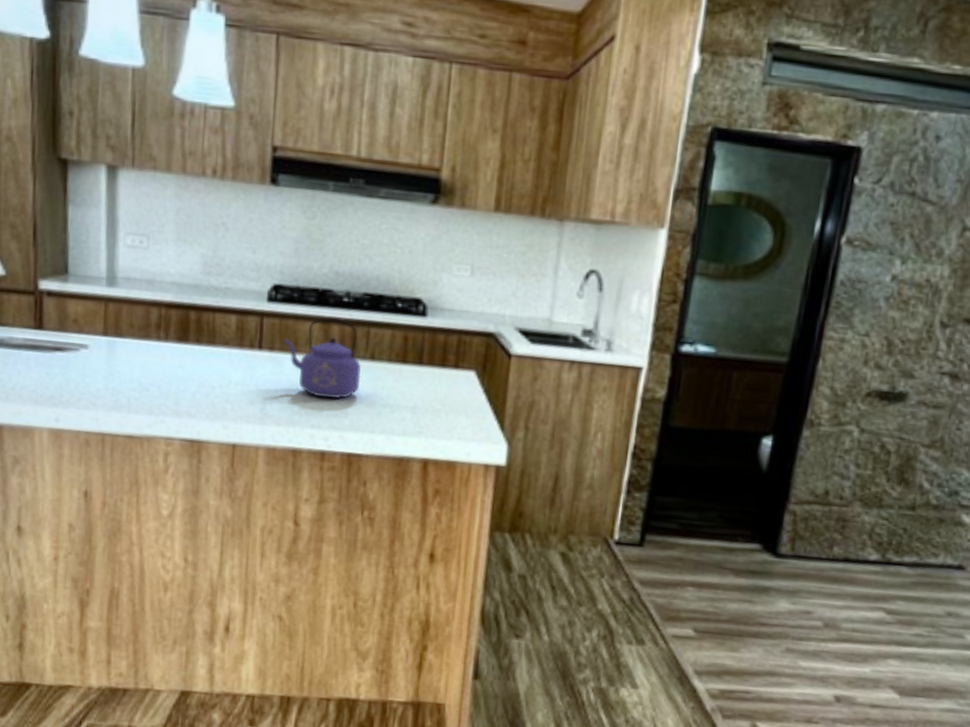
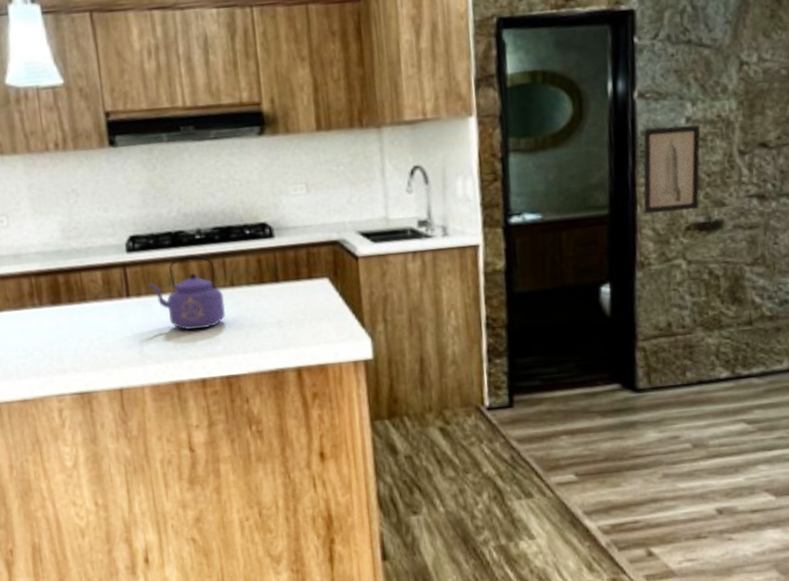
wall art: none [825,279,905,376] -> present [643,125,700,214]

